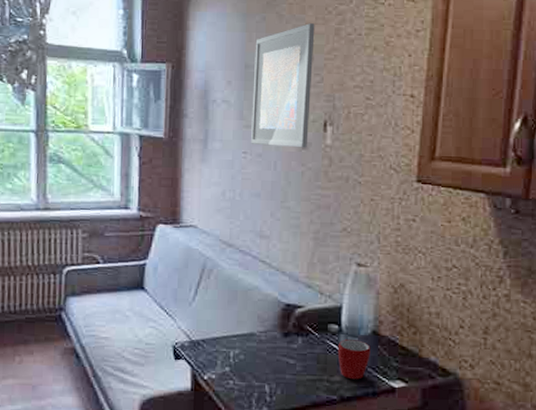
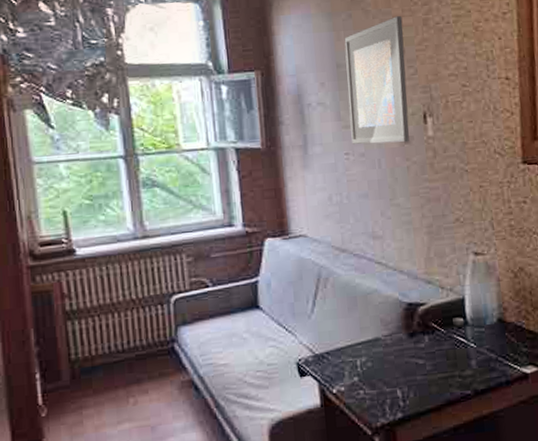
mug: present [337,338,371,380] -> none [465,330,499,372]

